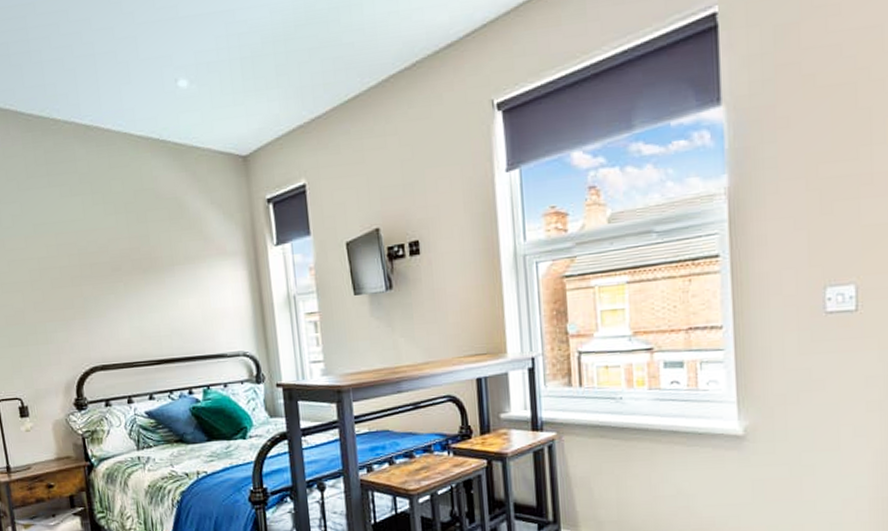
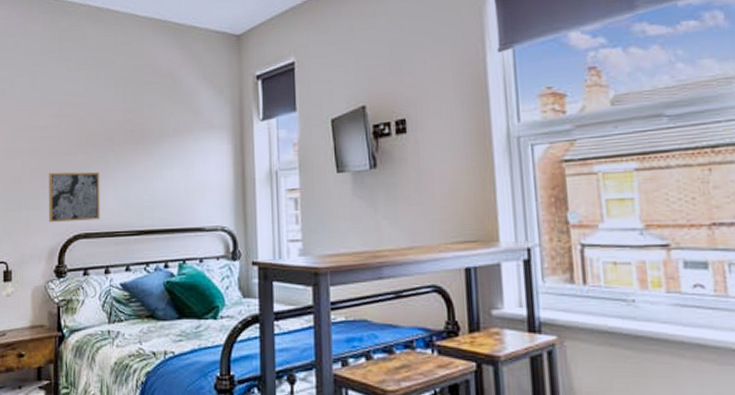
wall art: none [54,303,116,357] -> present [48,171,100,223]

